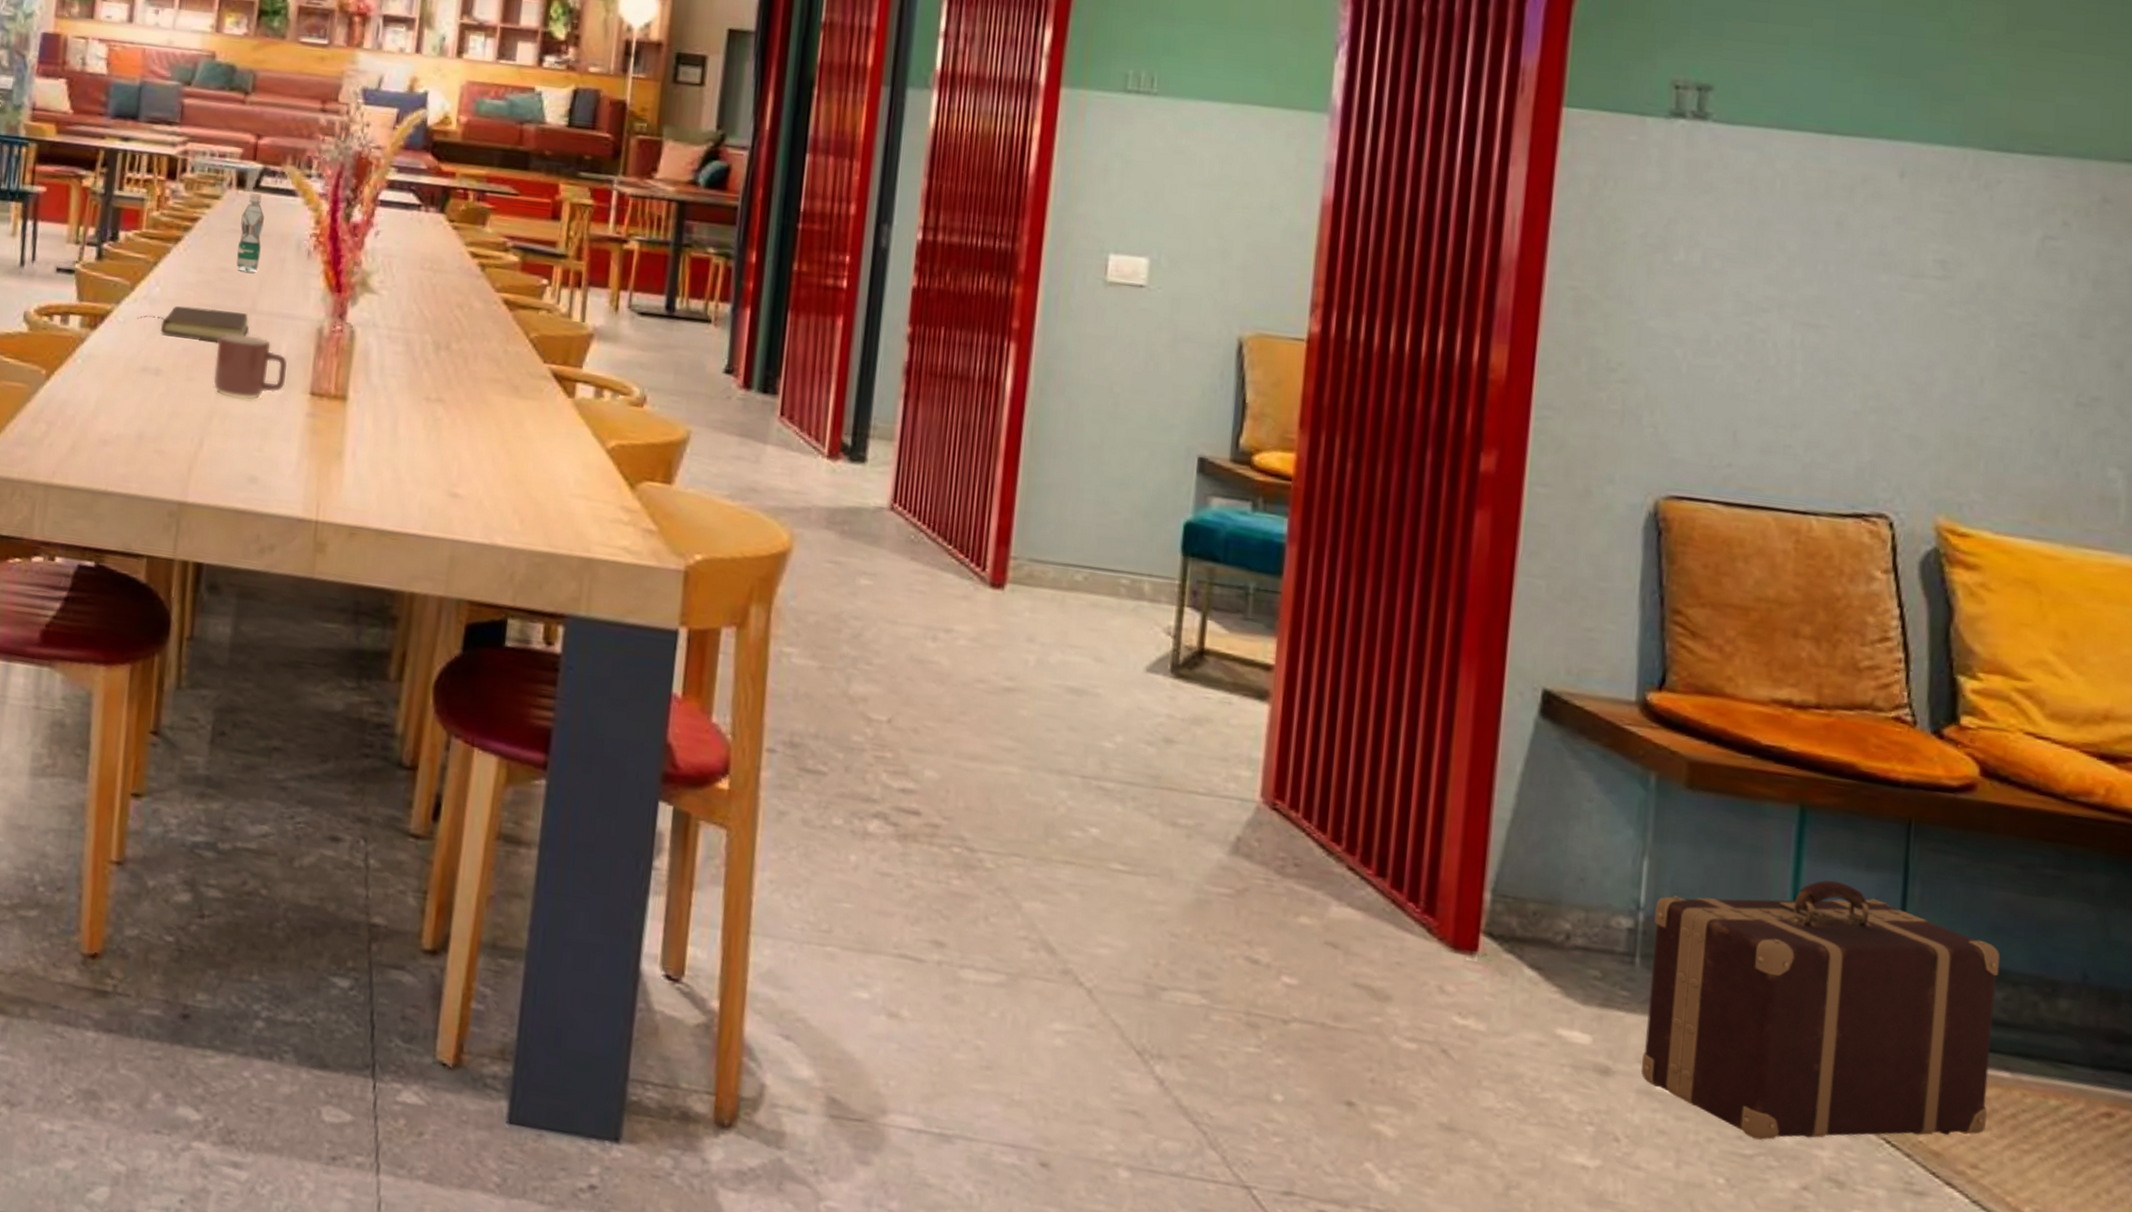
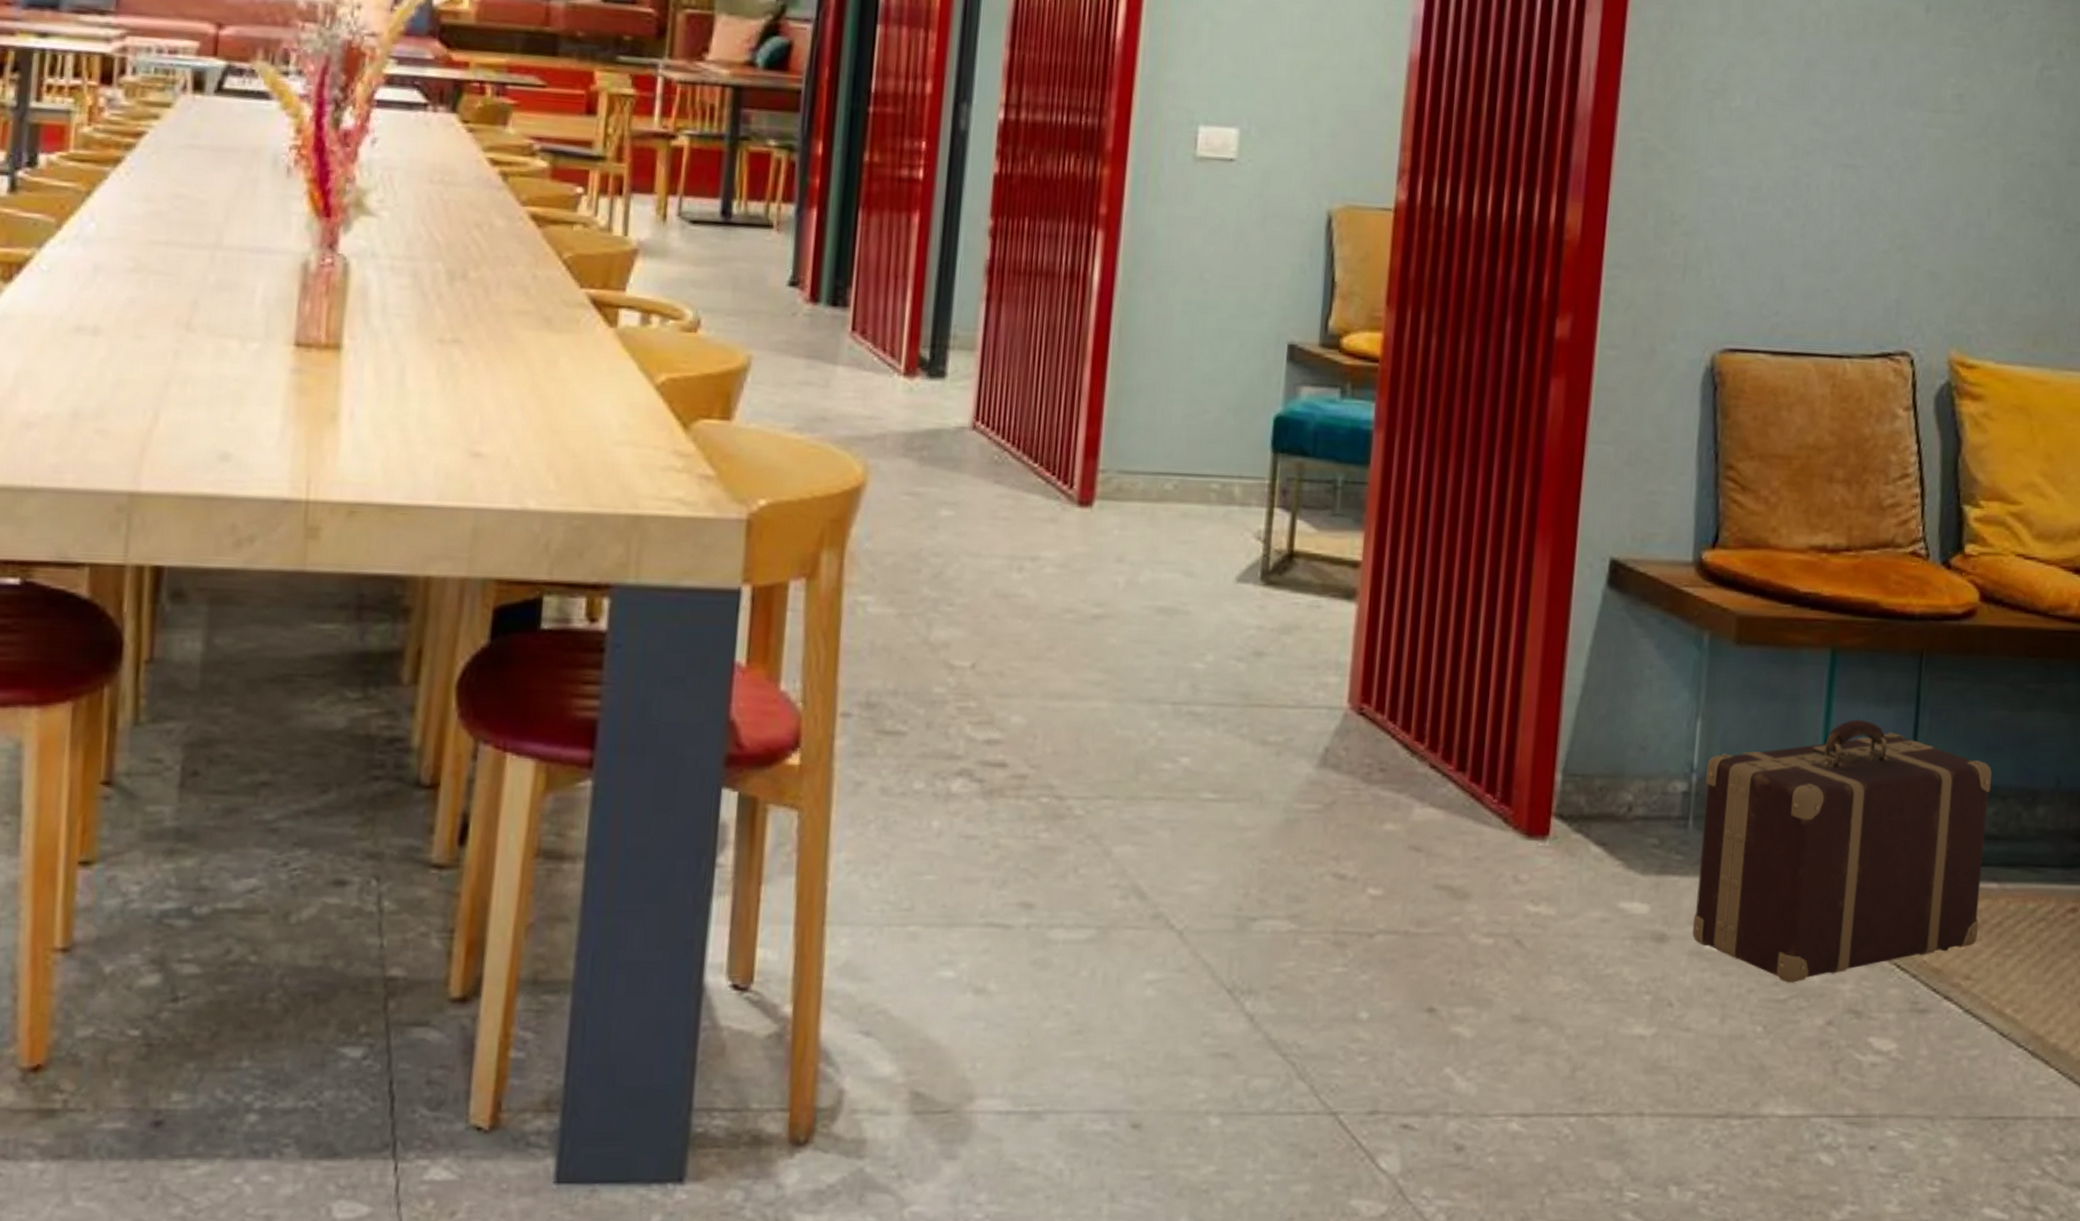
book: present [137,306,249,341] -> none [67,245,214,287]
mug: present [213,334,287,400] -> none [170,277,264,358]
bottle: present [236,192,264,273] -> none [195,97,230,198]

